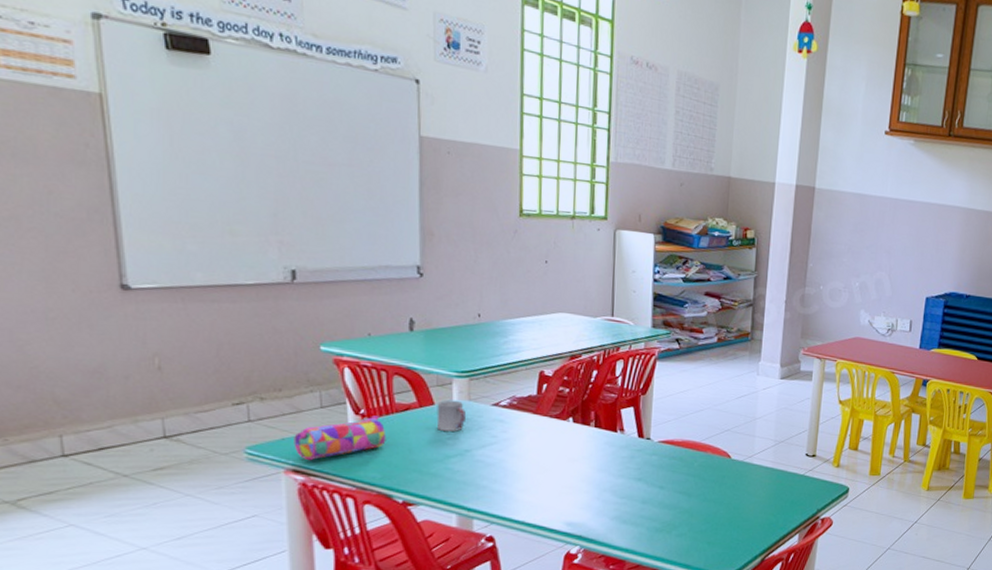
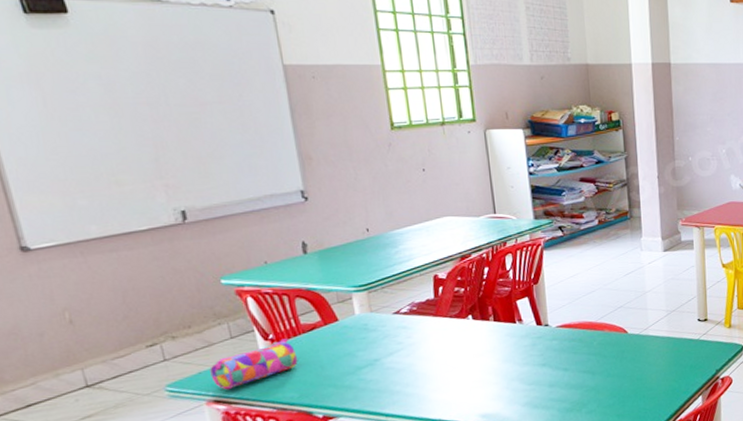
cup: present [436,400,467,431] -> none [341,314,371,345]

